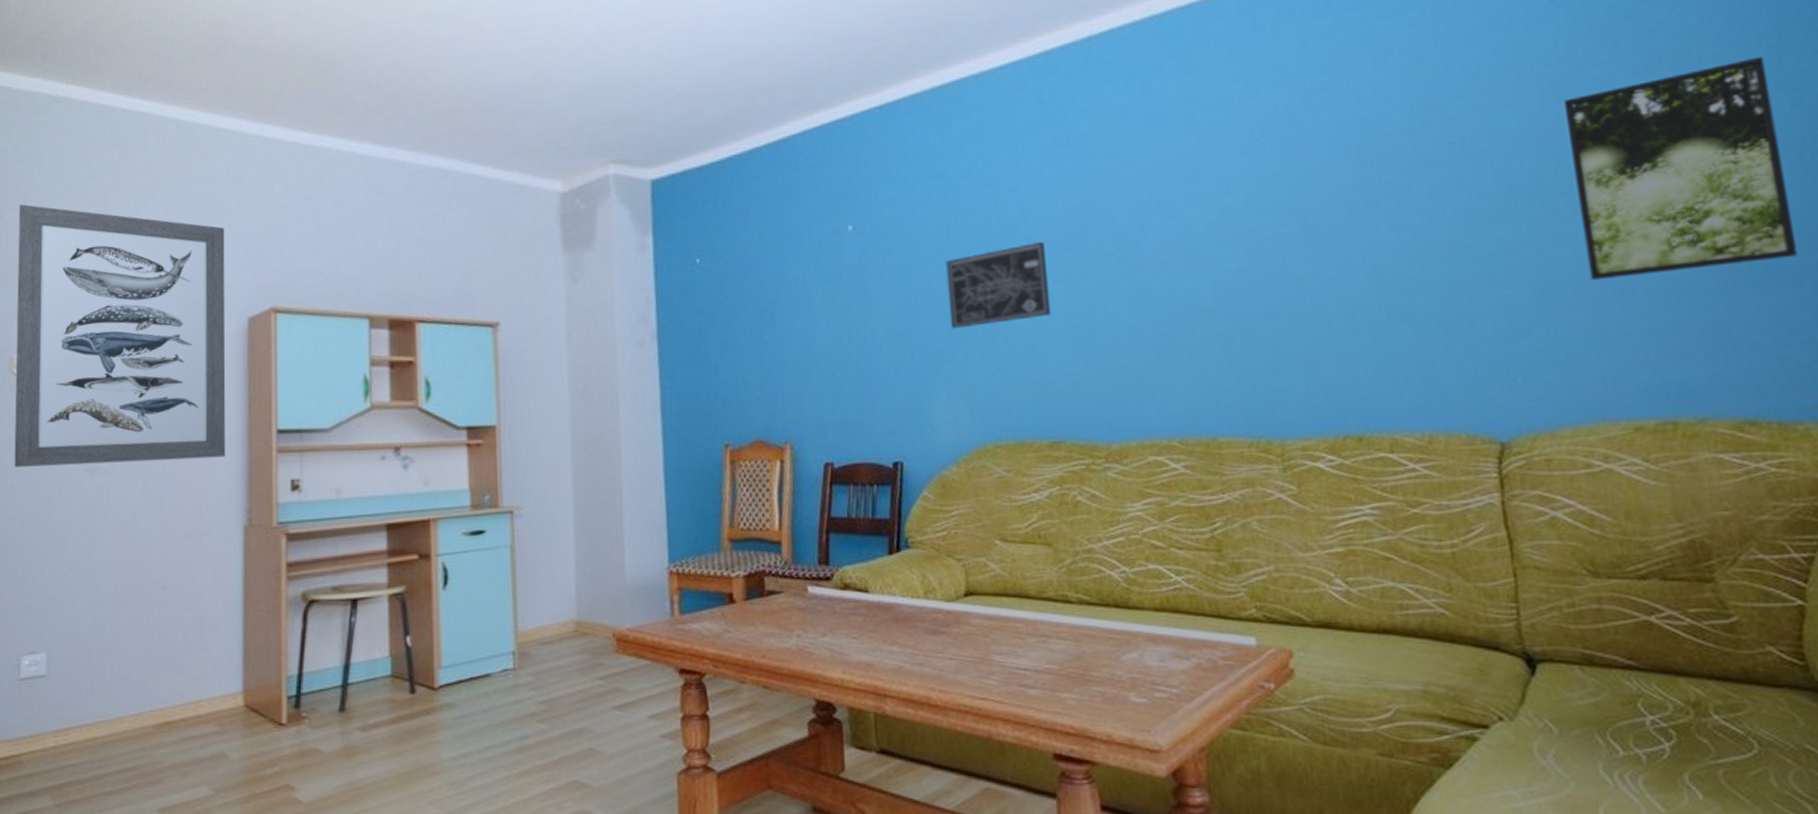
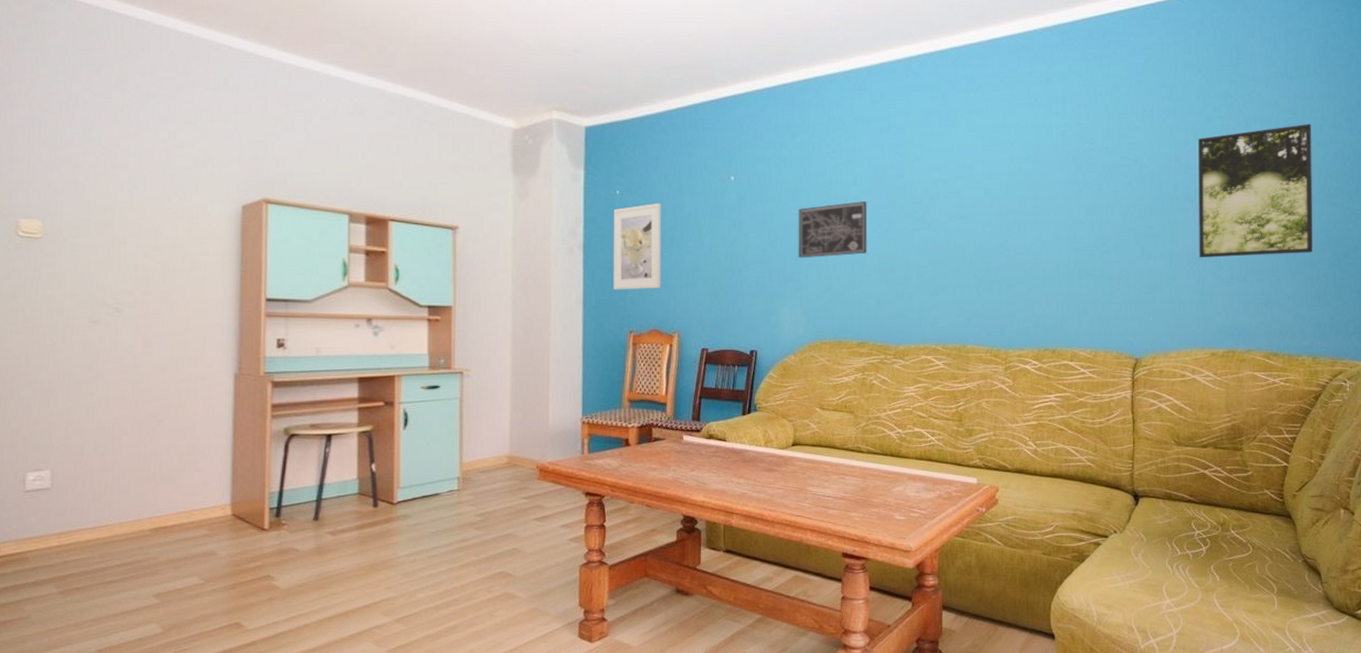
wall art: present [14,204,226,467] -> none [19,88,223,318]
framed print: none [693,269,763,391] -> present [613,203,662,290]

